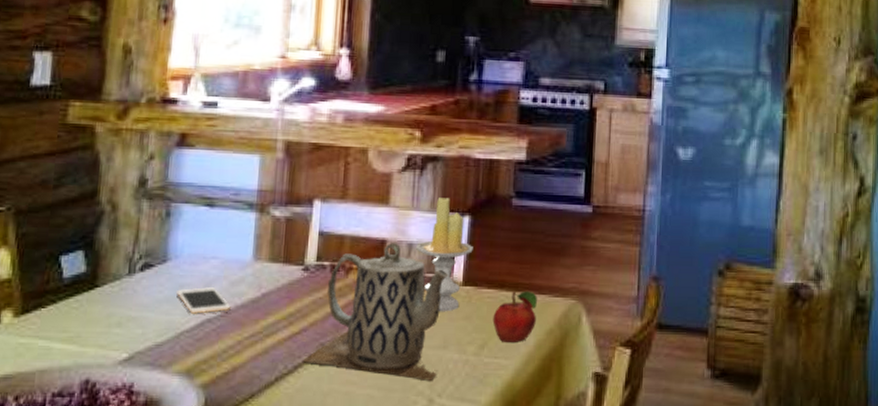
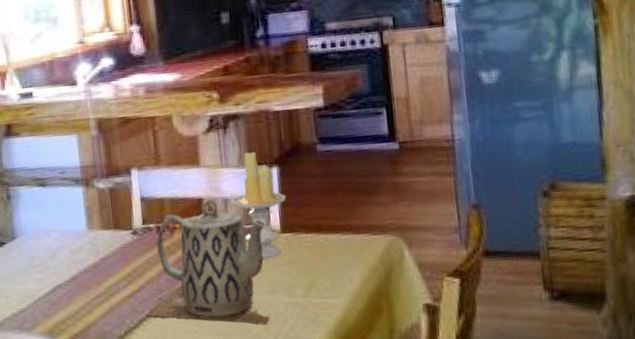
cell phone: present [177,287,231,314] -> none [28,257,76,282]
fruit: present [492,290,538,342] -> none [315,231,359,283]

